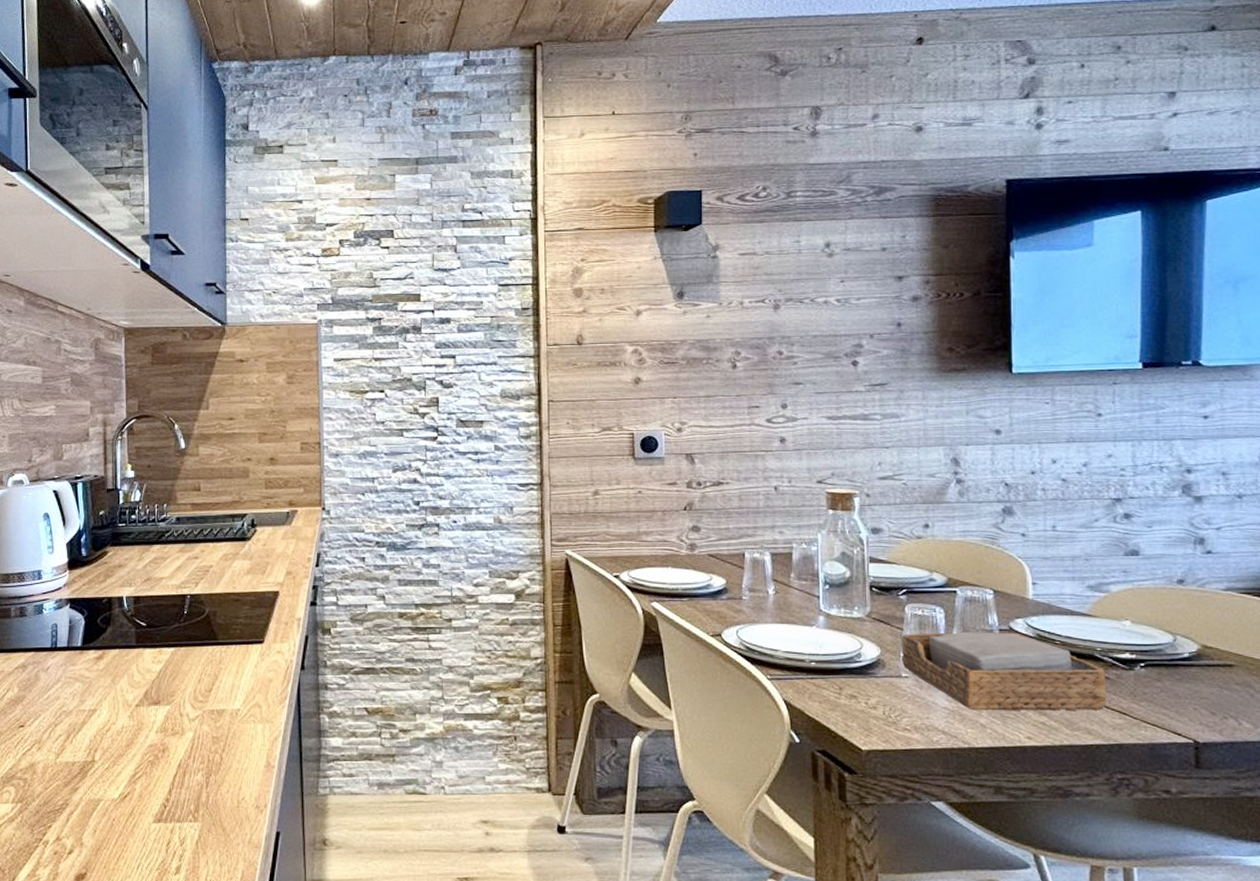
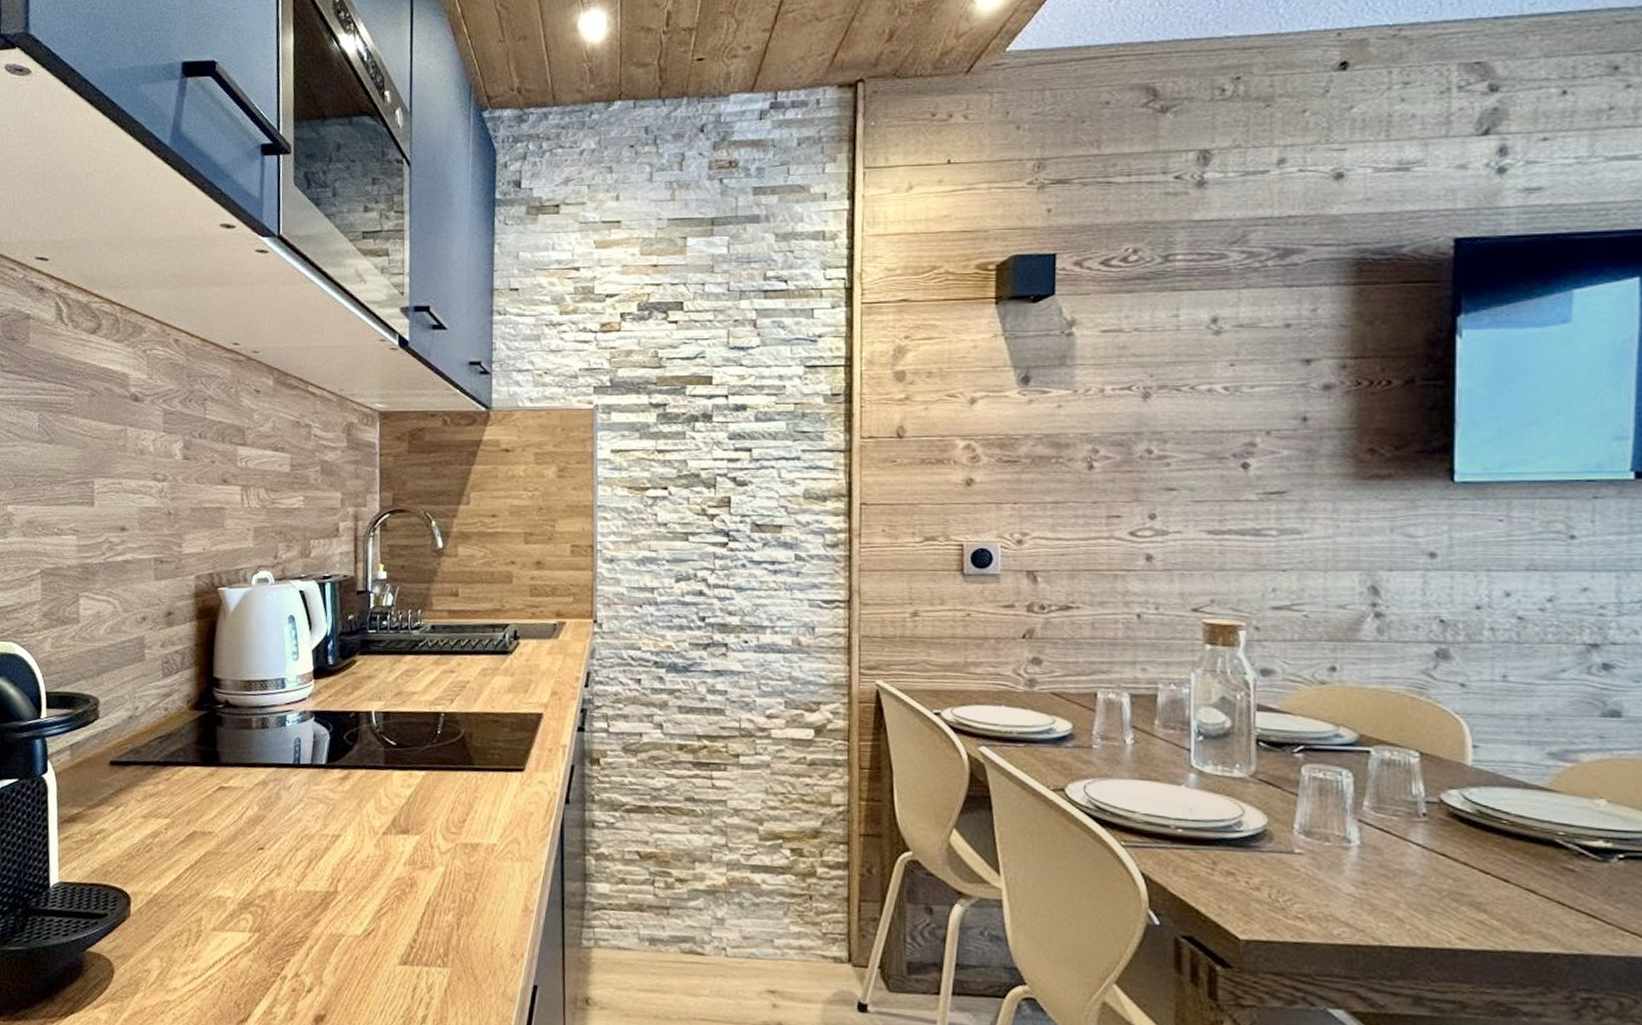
napkin holder: present [901,631,1107,711] -> none [1294,800,1570,911]

